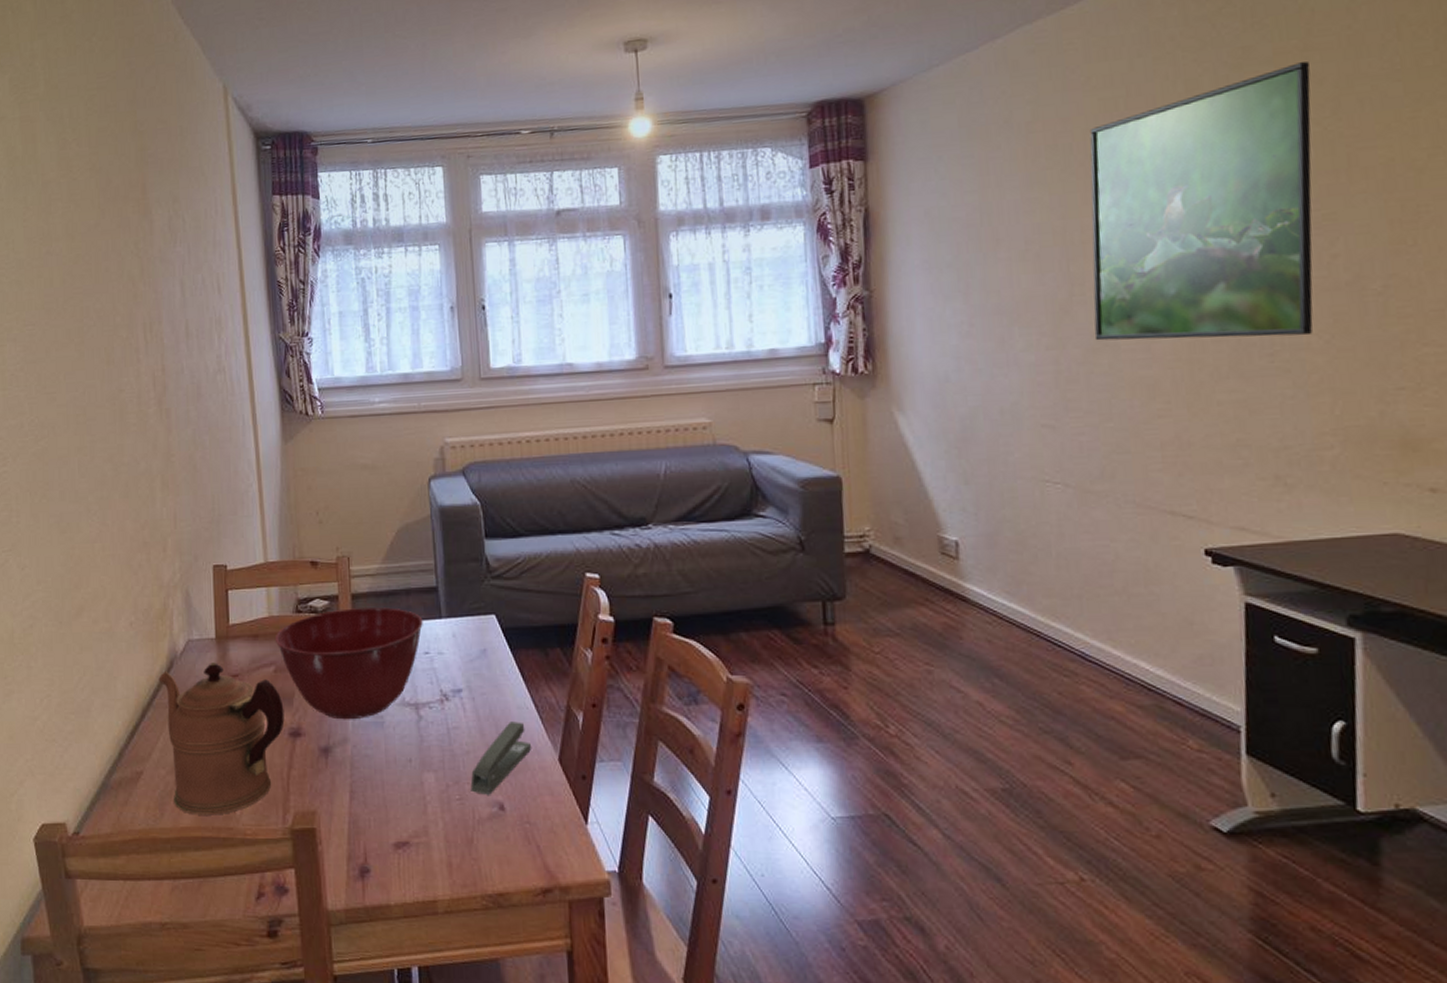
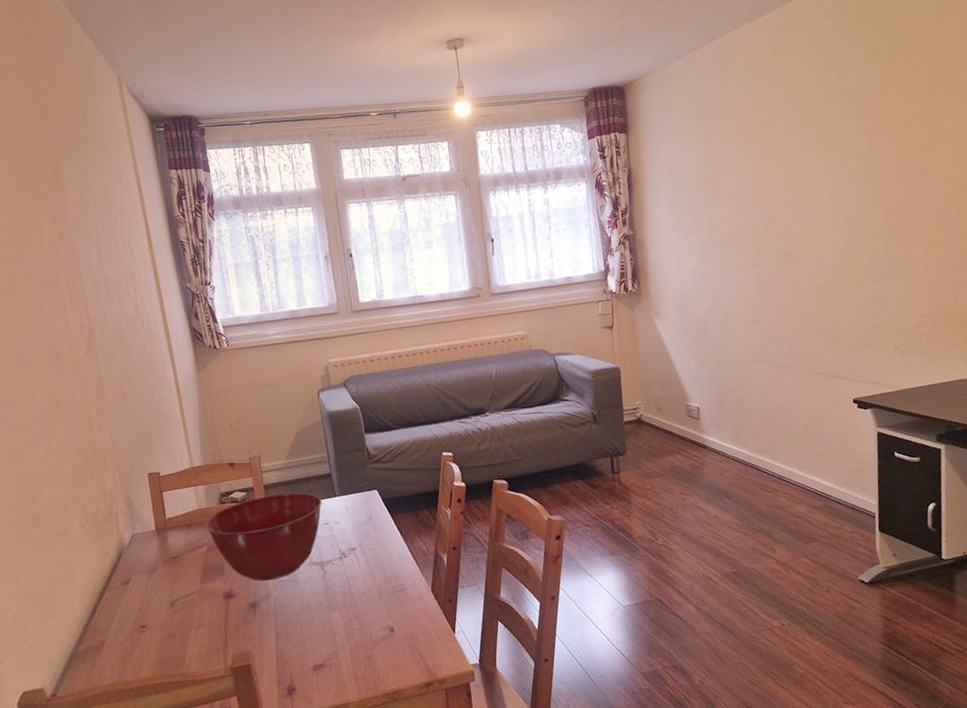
coffeepot: present [158,661,285,815] -> none [111,548,219,668]
stapler: present [470,722,532,795] -> none [367,566,412,623]
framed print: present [1089,62,1313,341] -> none [777,58,917,260]

